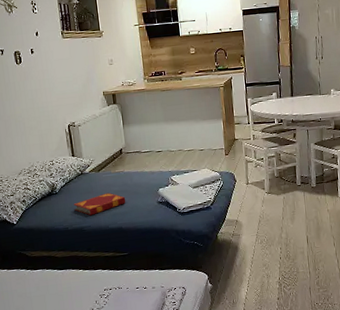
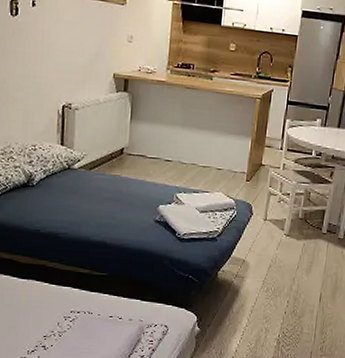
hardback book: present [73,192,126,216] -> none [51,197,117,221]

